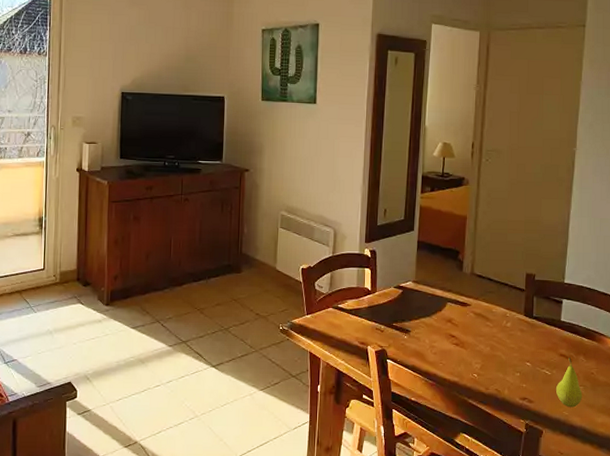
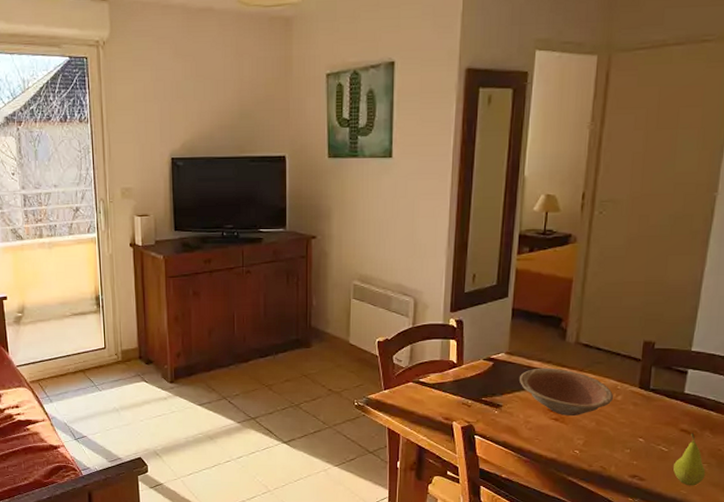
bowl: none [425,296,504,341] -> present [520,368,614,415]

